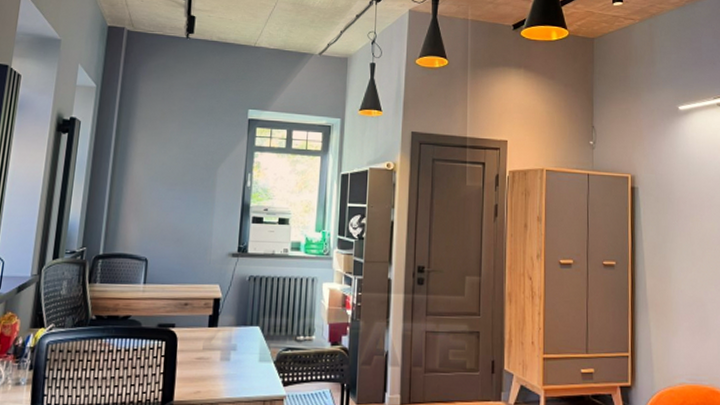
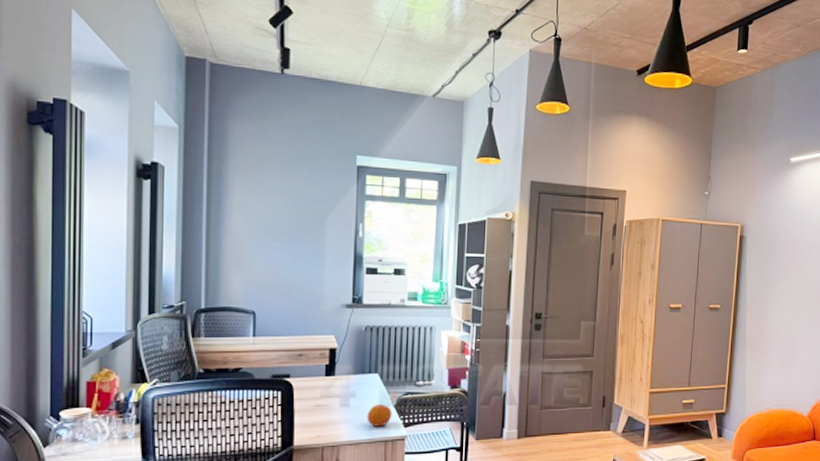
fruit: none [246,359,272,384] -> present [367,403,392,427]

